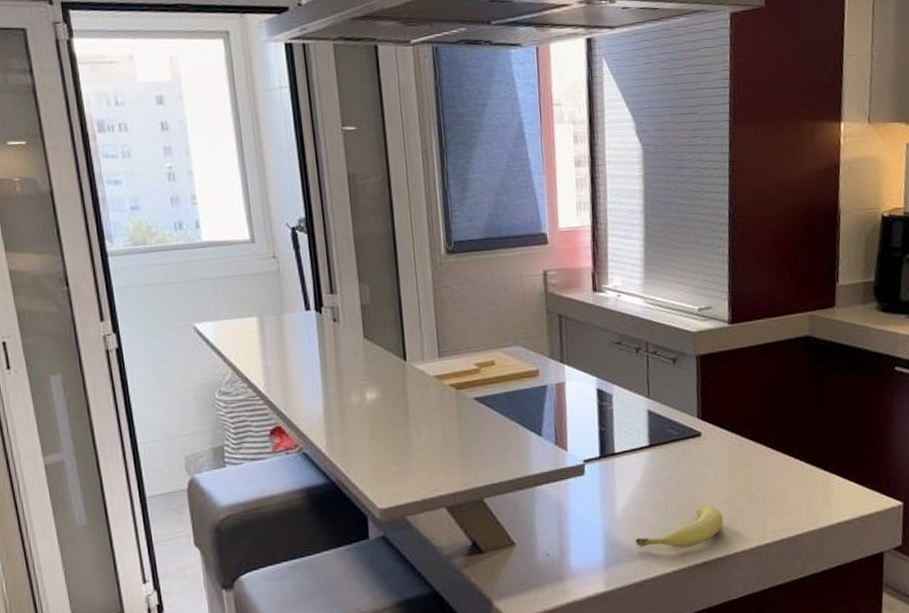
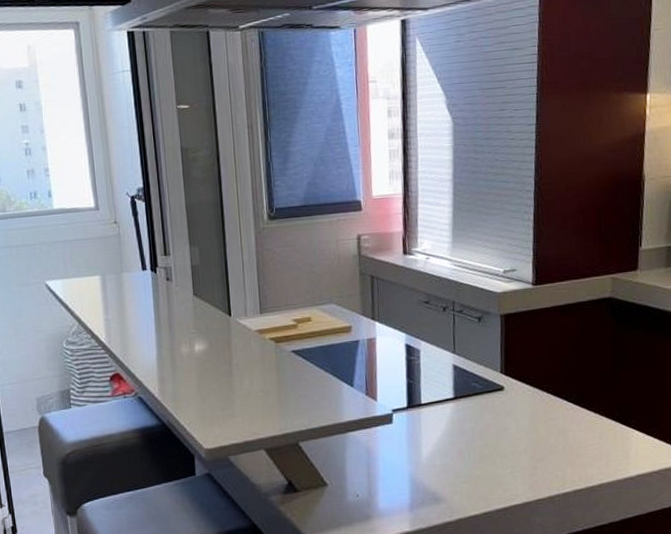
fruit: present [635,505,724,548] -> none [439,455,524,494]

